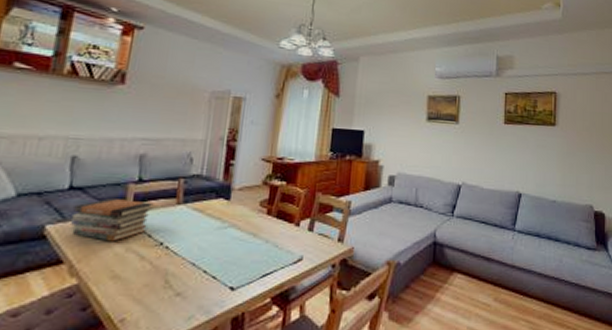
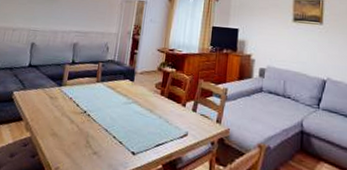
book stack: present [71,199,154,242] -> none [28,75,81,108]

